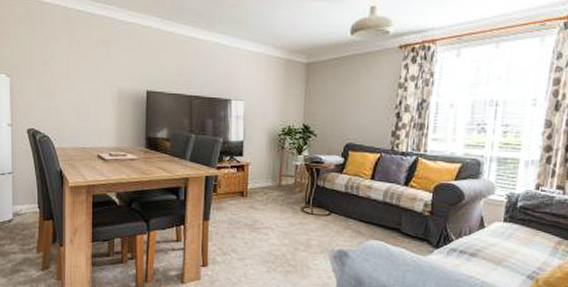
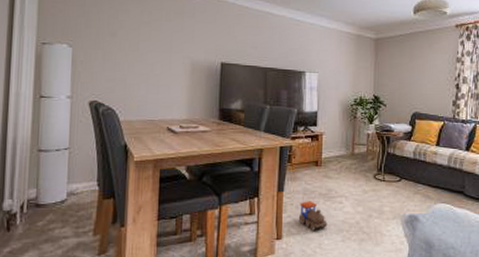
toy train: none [223,231,253,260] -> present [298,201,328,231]

